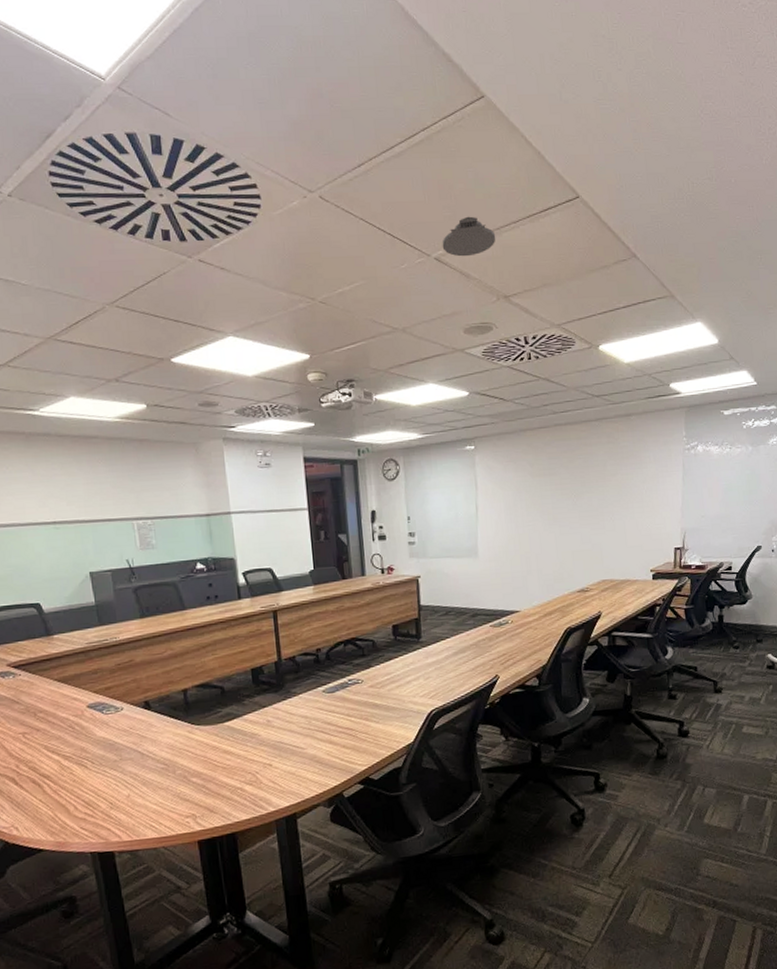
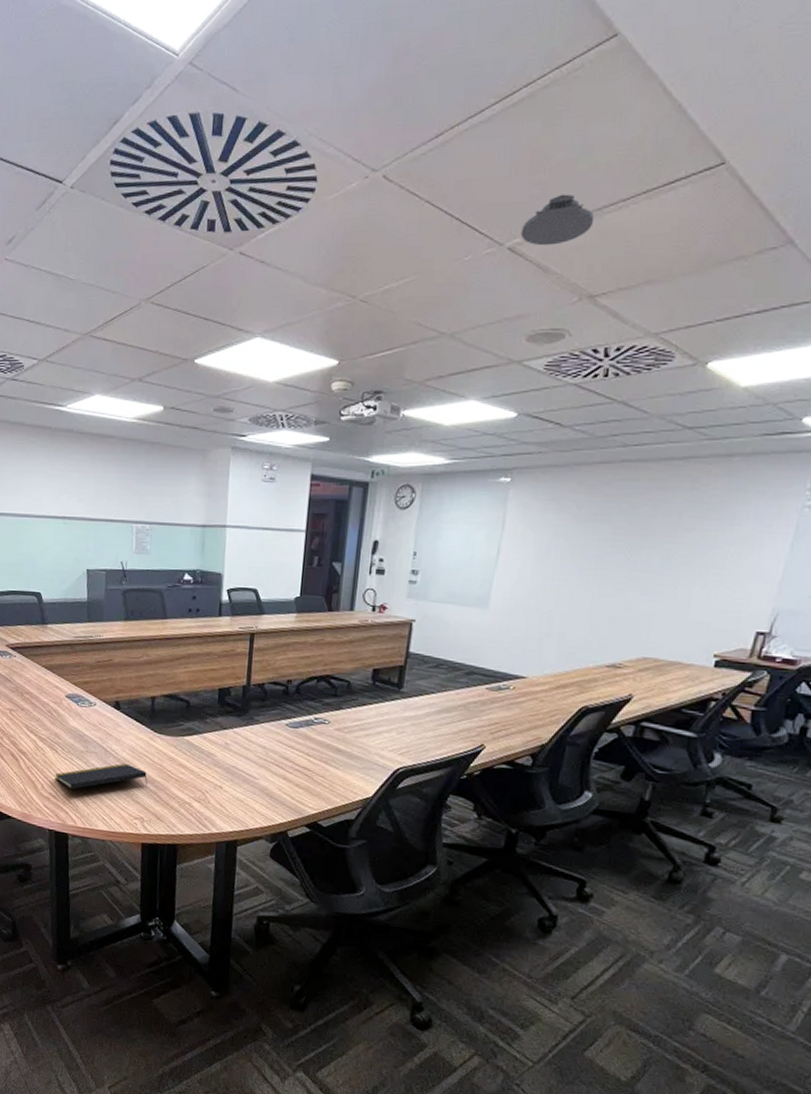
notepad: none [88,762,194,804] -> present [55,763,148,790]

